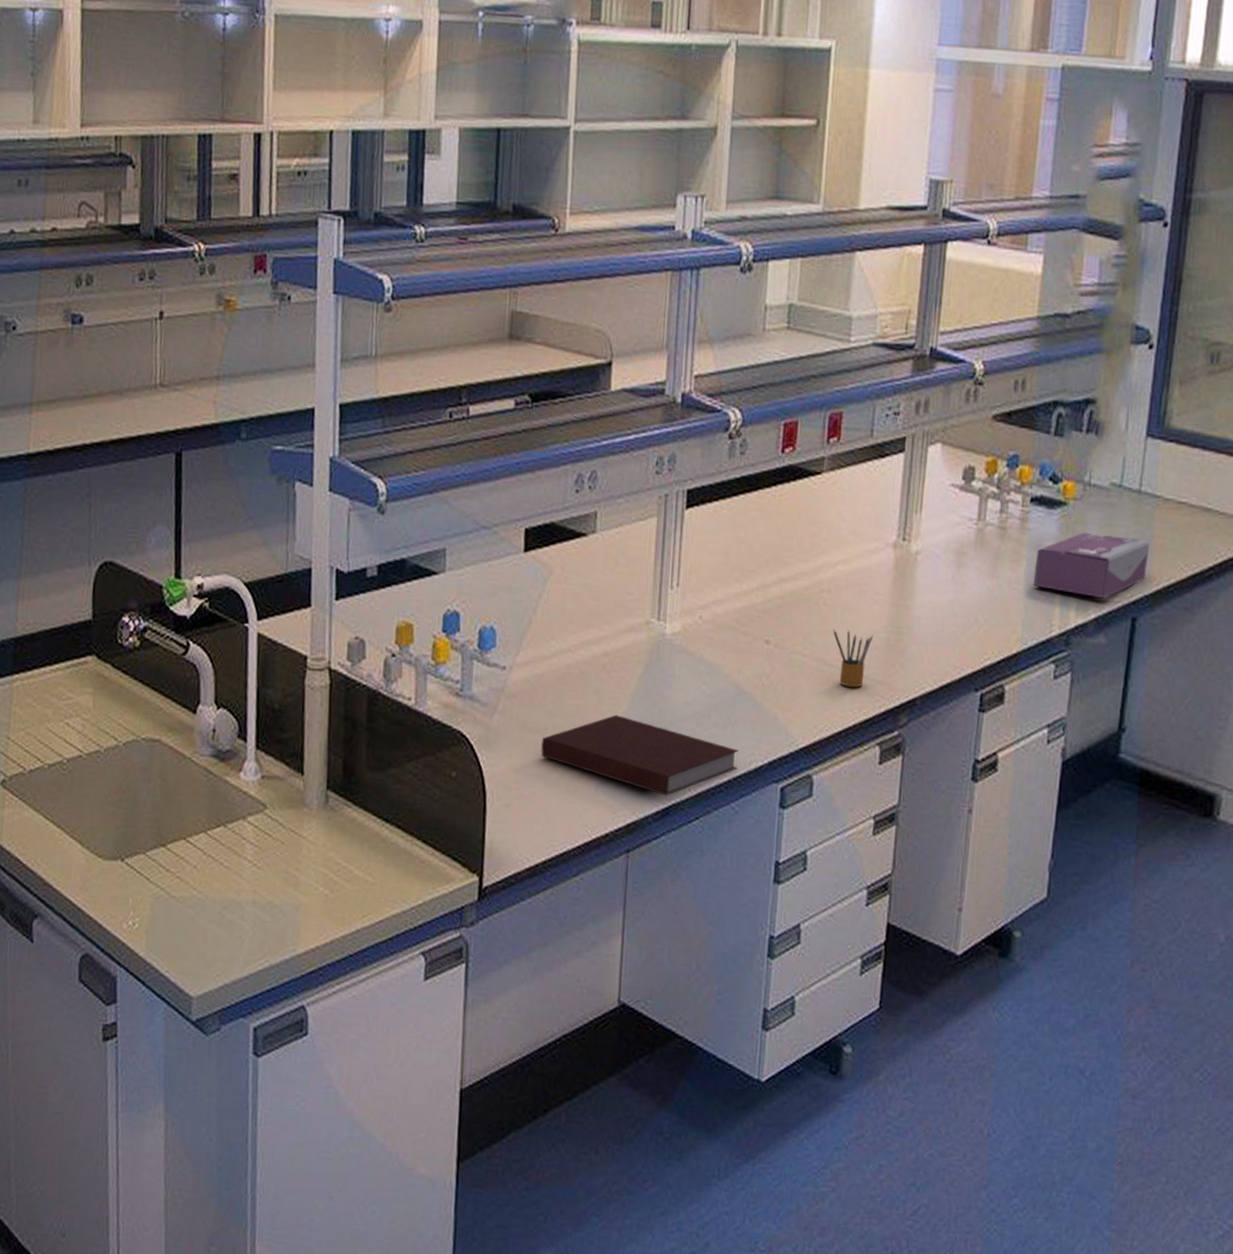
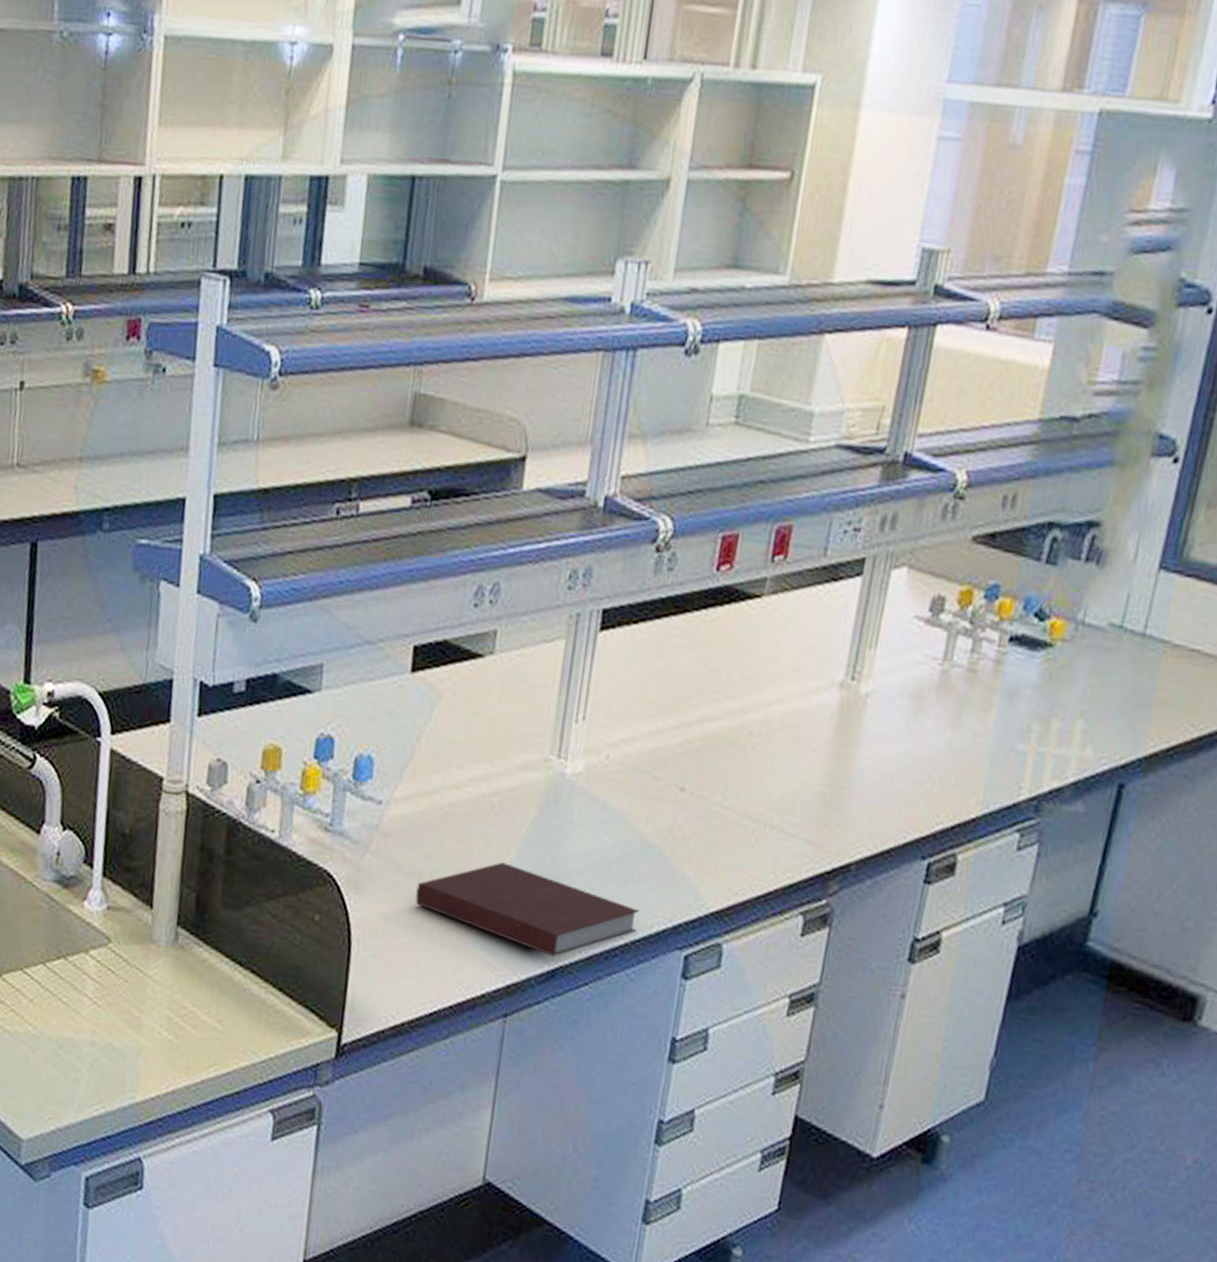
pencil box: present [833,629,873,688] -> none [760,778,807,847]
tissue box: present [1033,532,1150,599] -> none [1003,680,1150,760]

